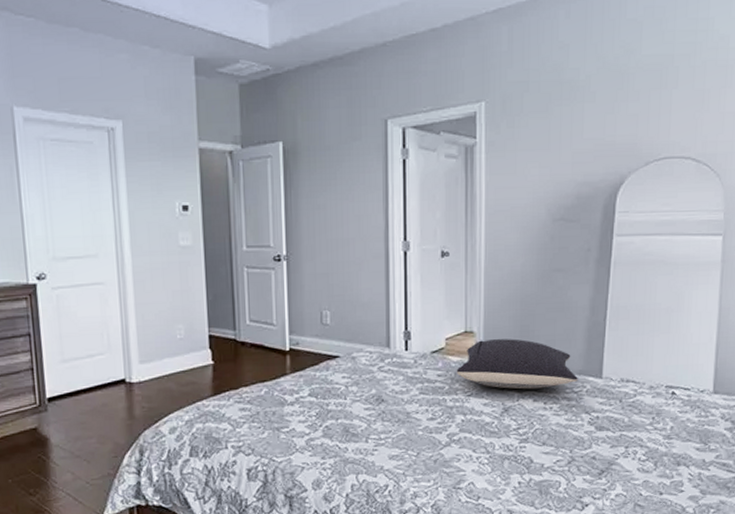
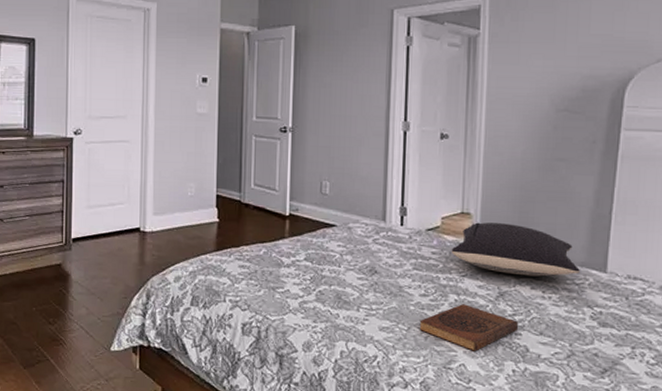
book: none [428,423,523,469] -> present [419,304,519,352]

